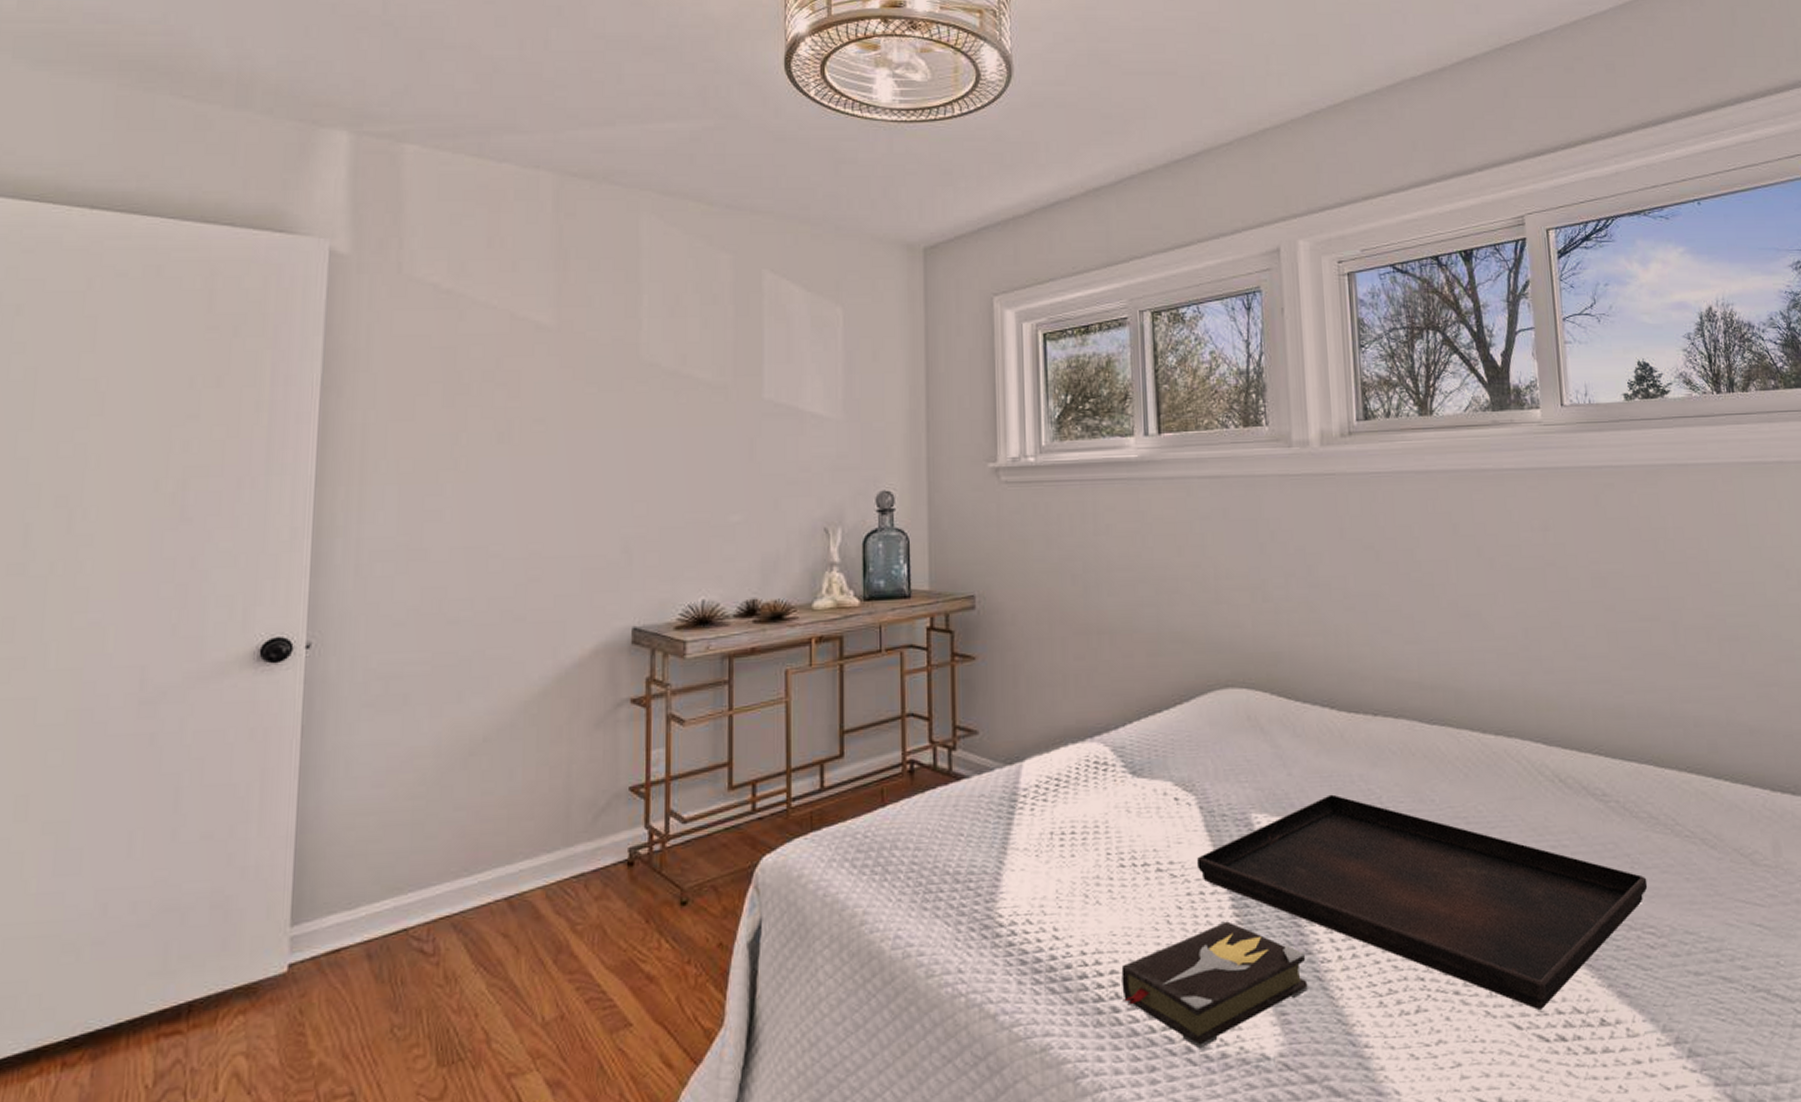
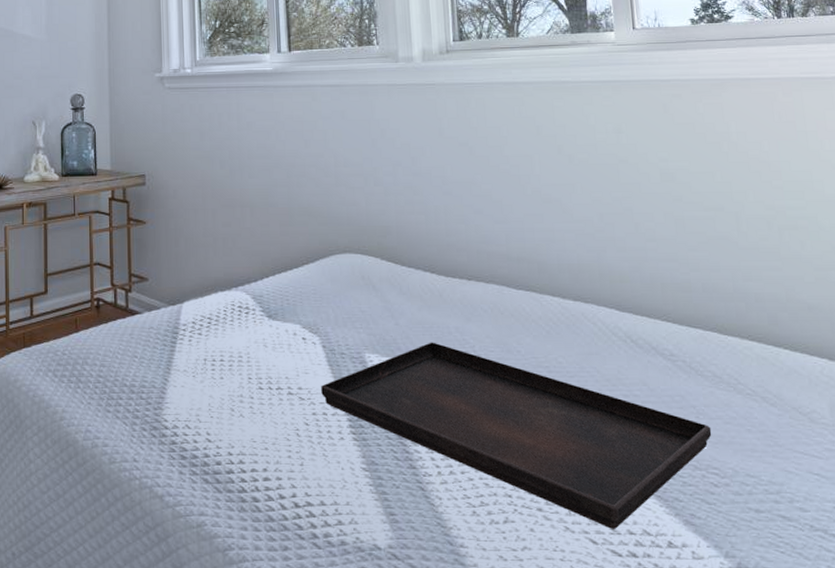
hardback book: present [1121,921,1308,1049] -> none [260,437,412,536]

